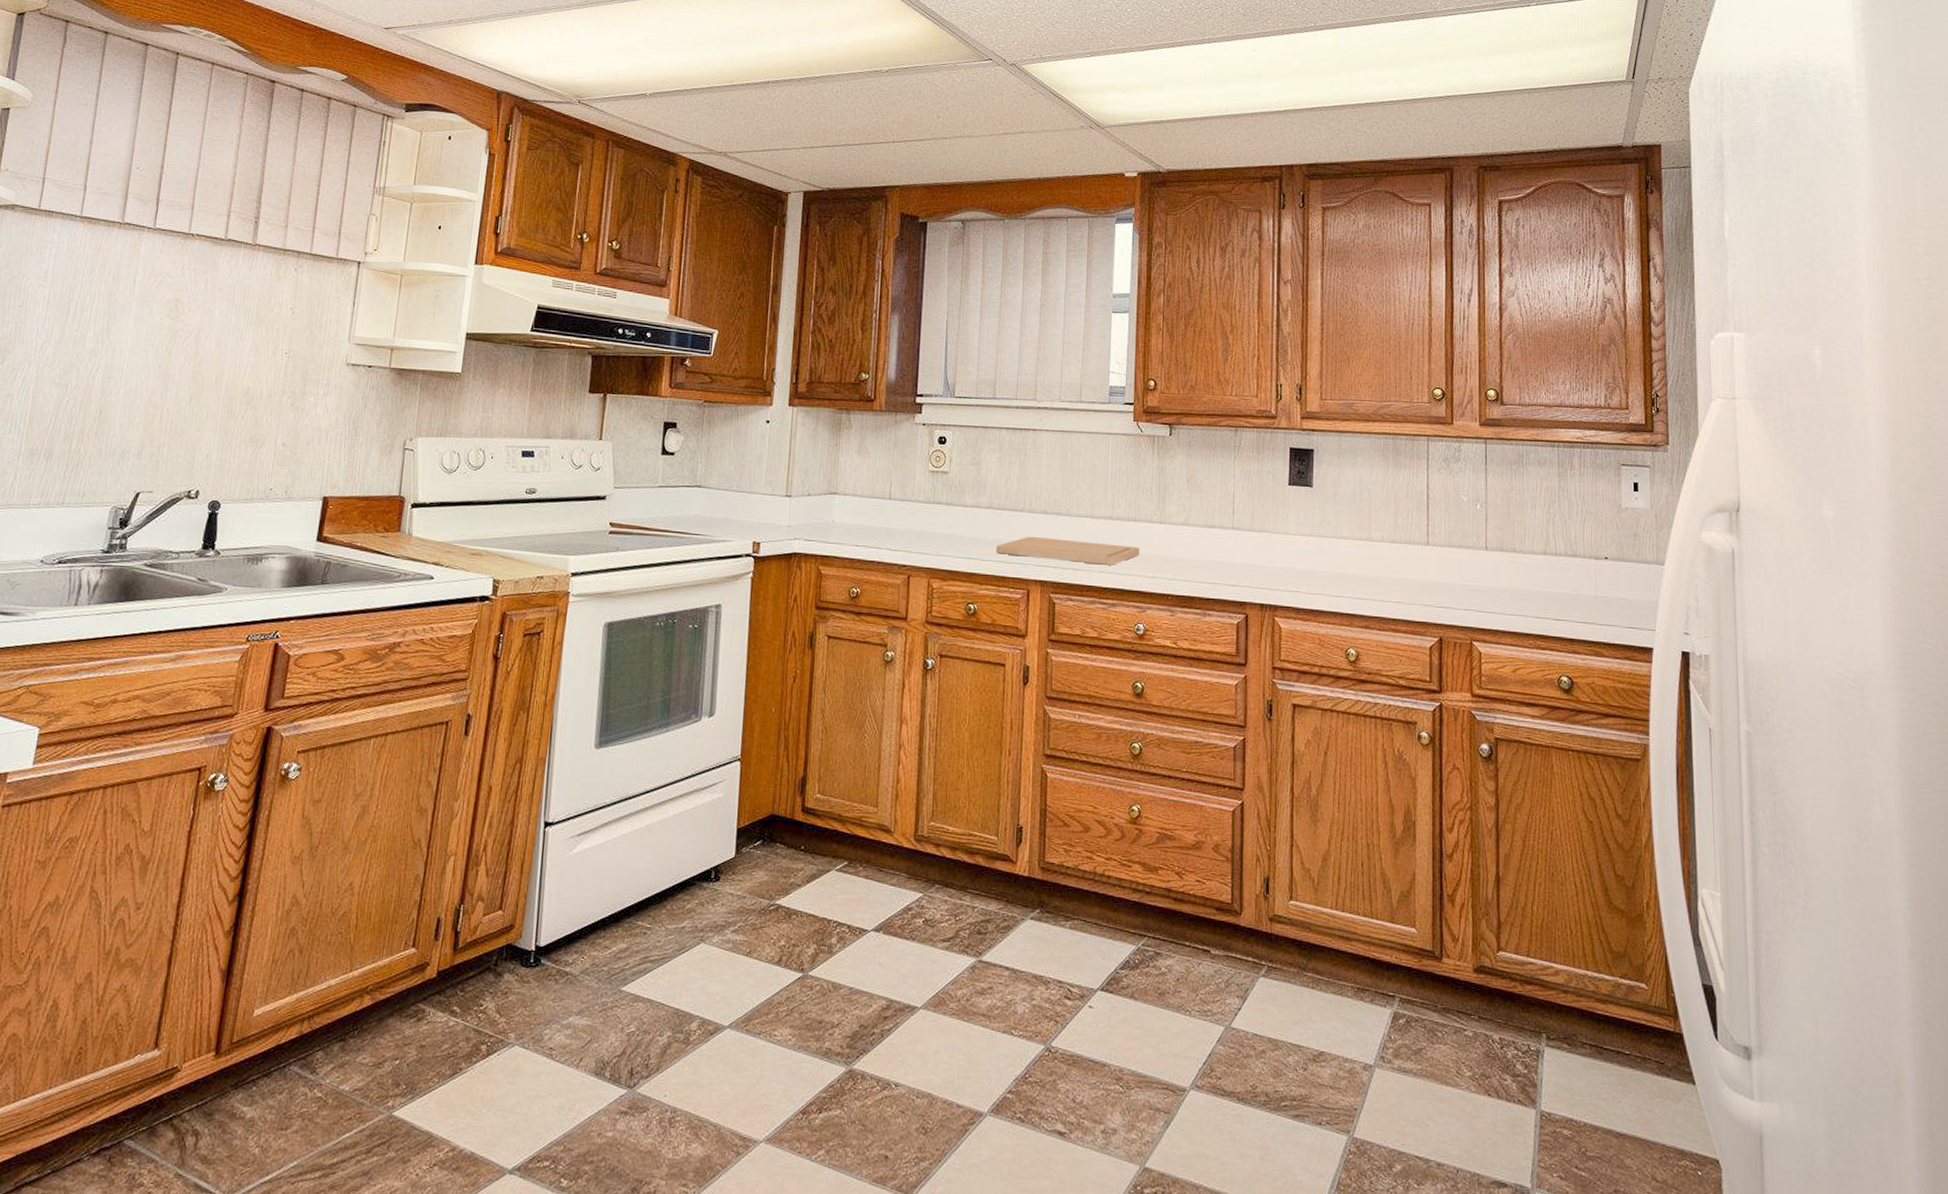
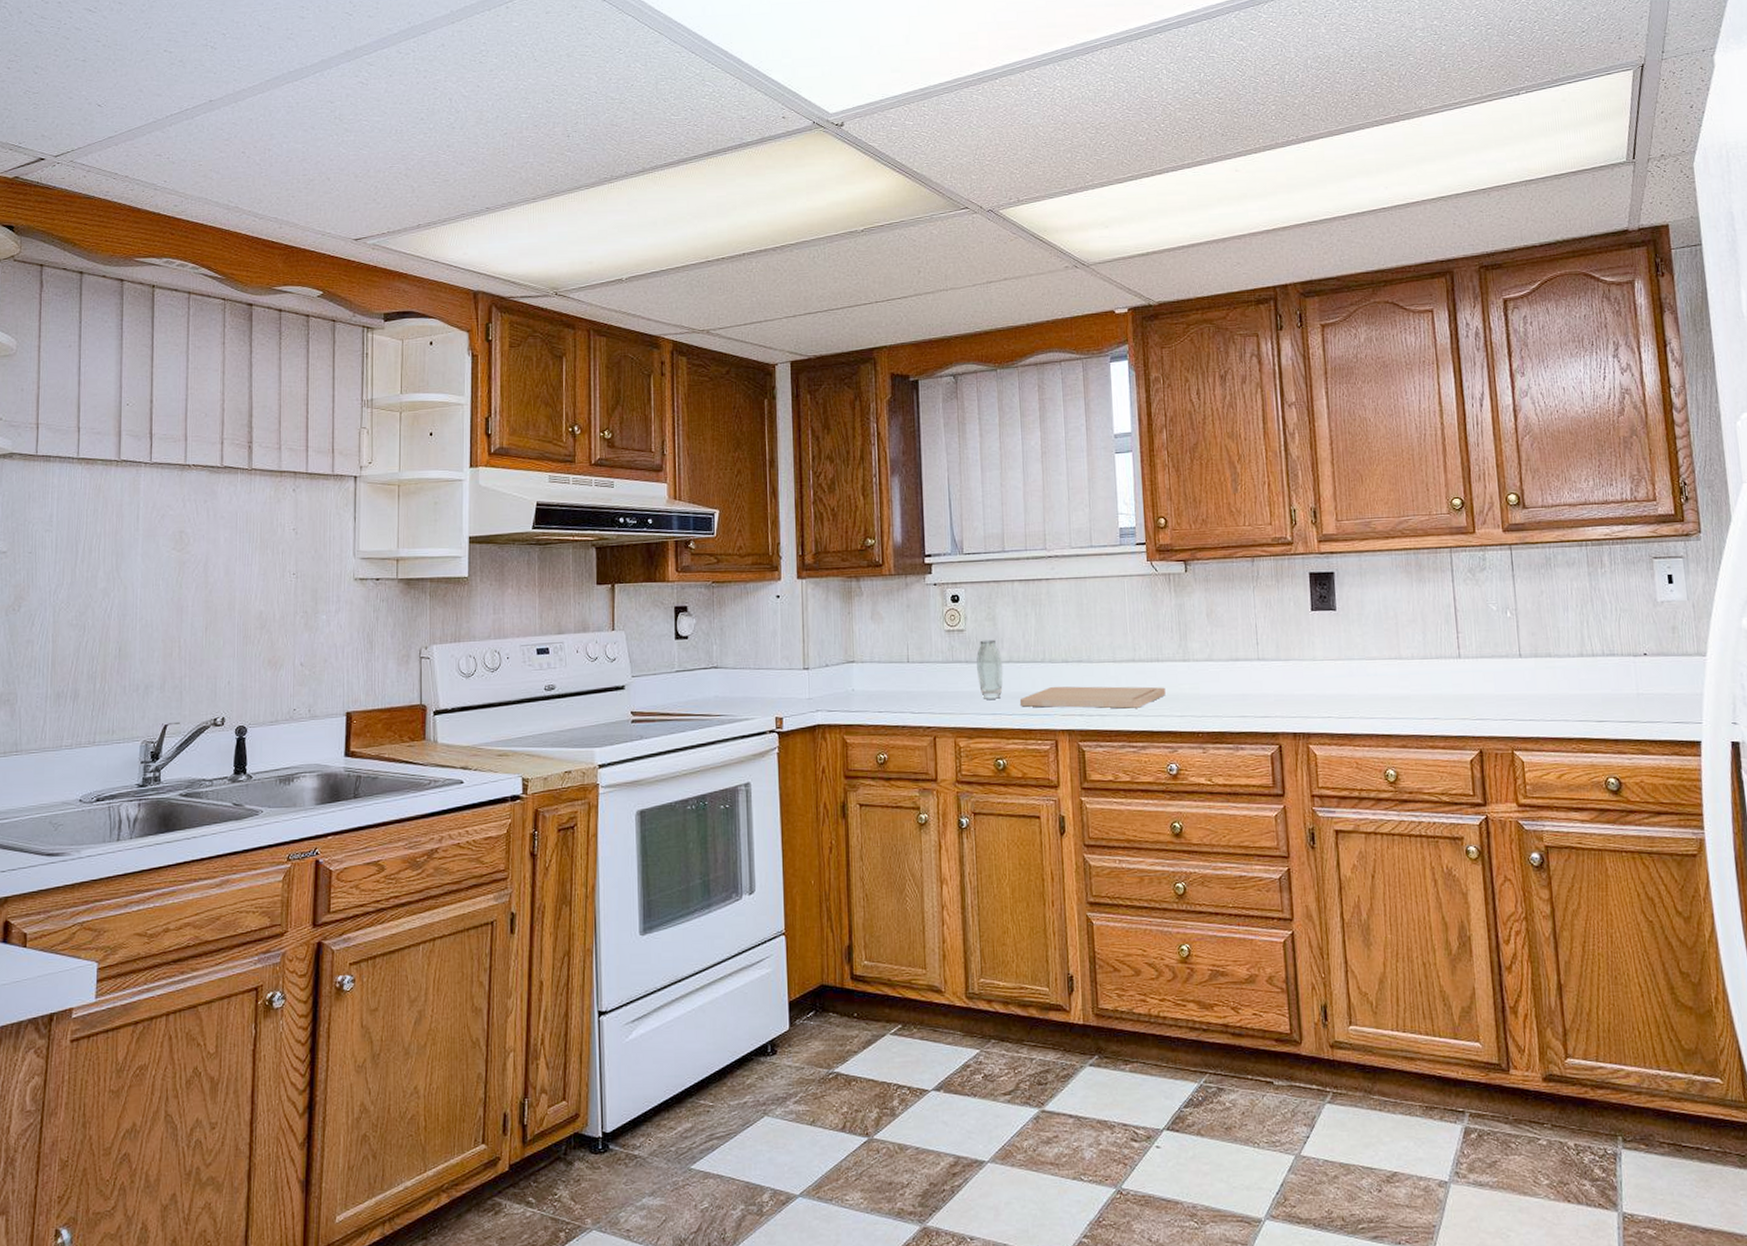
vase: none [957,484,983,544] -> present [976,639,1004,699]

